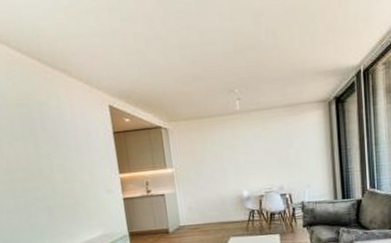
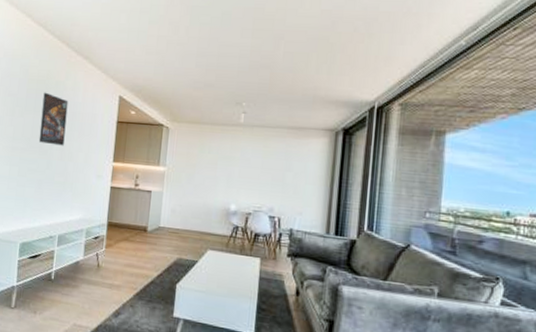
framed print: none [27,115,65,169] -> present [38,92,68,146]

